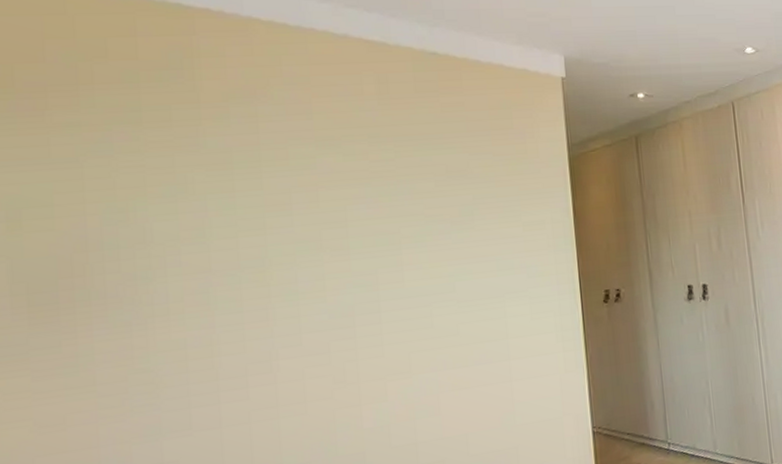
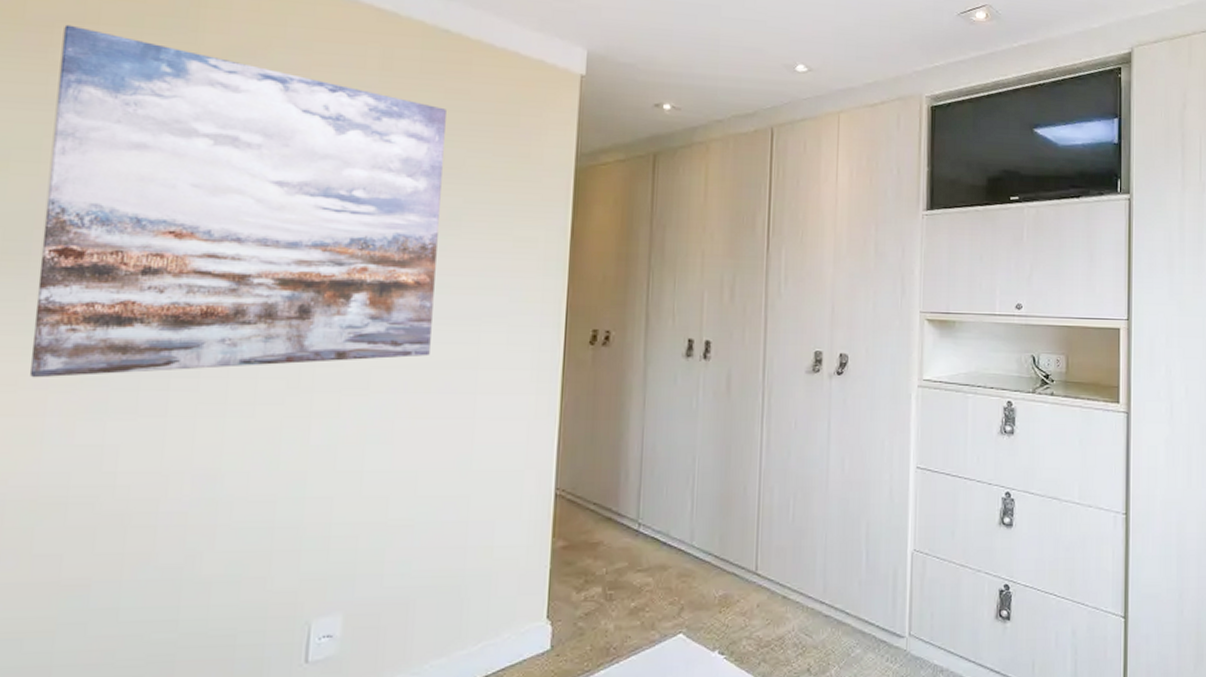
wall art: none [57,88,463,415] -> present [30,24,446,378]

